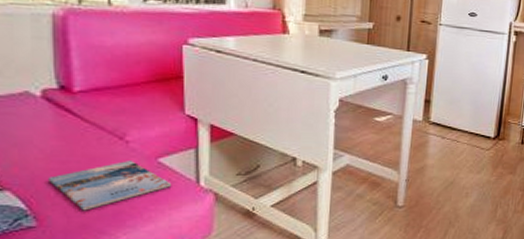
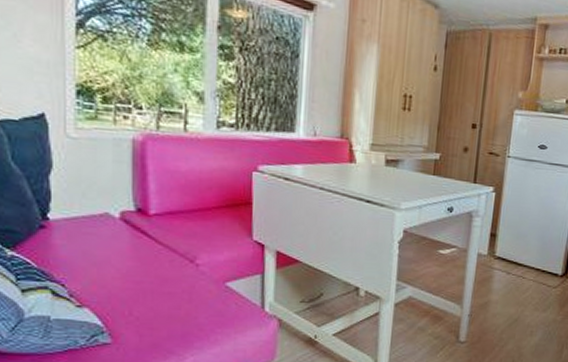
magazine: present [48,161,172,211] -> none [124,283,238,331]

